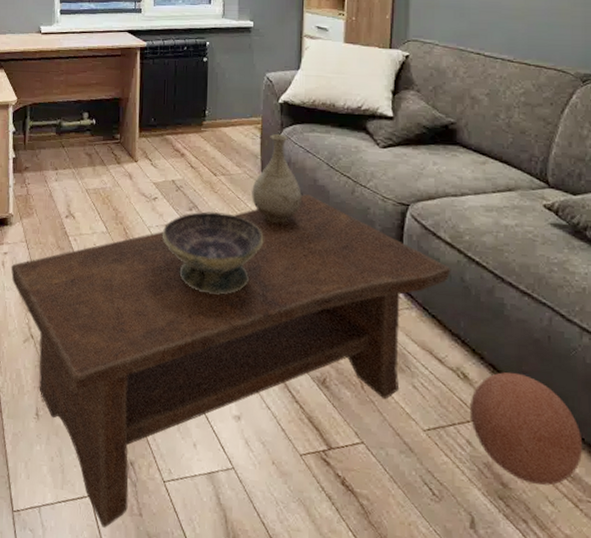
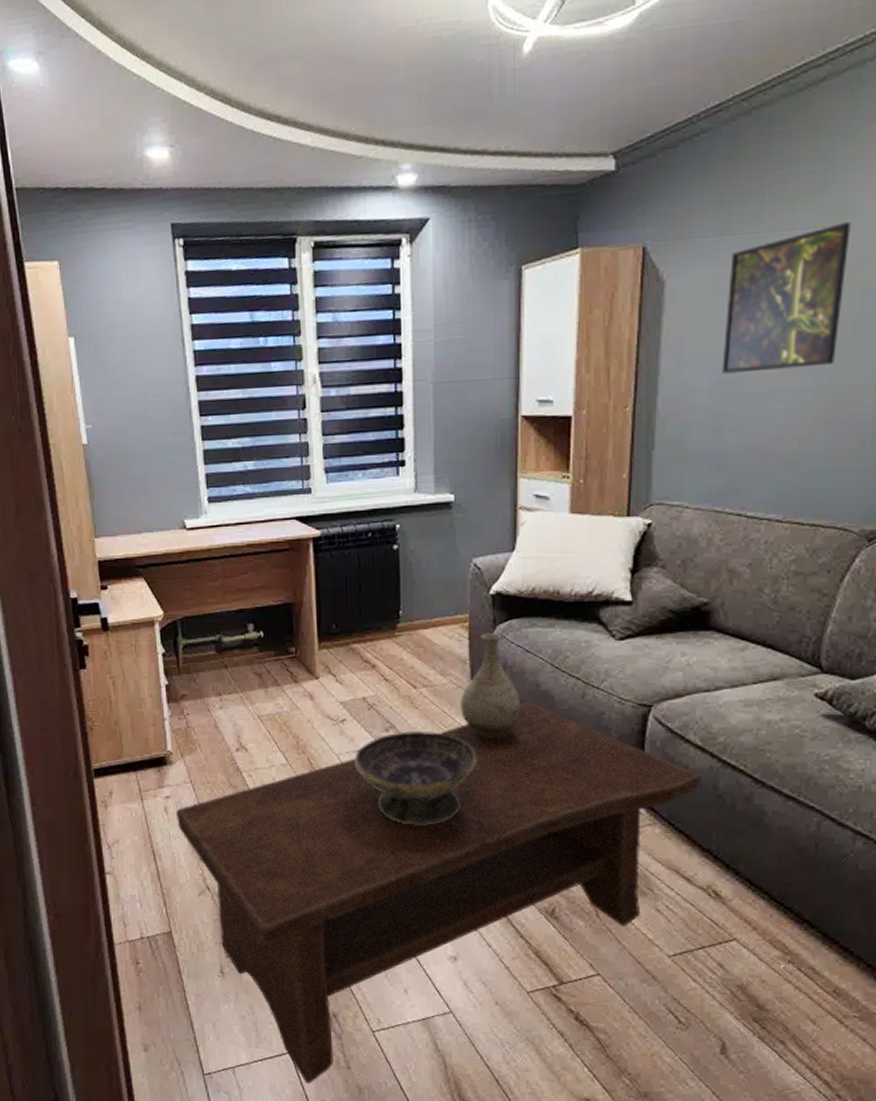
ball: present [469,372,583,486] -> none [721,886,851,1004]

